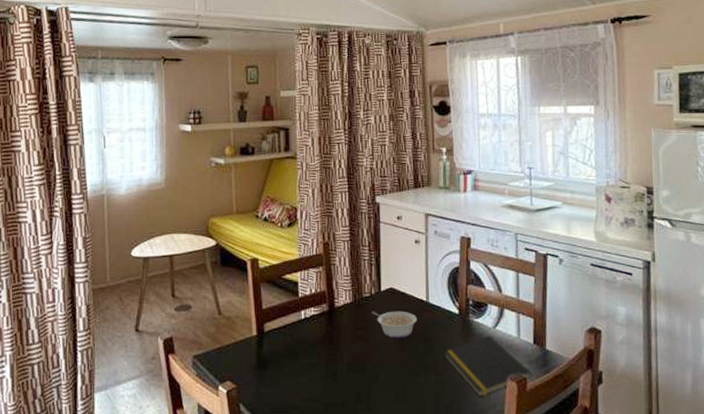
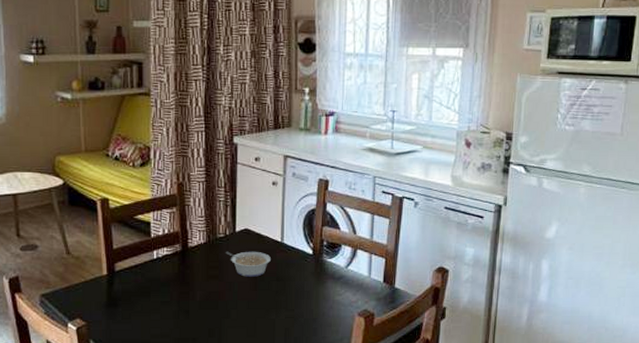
notepad: present [444,335,533,397] -> none [296,274,380,332]

